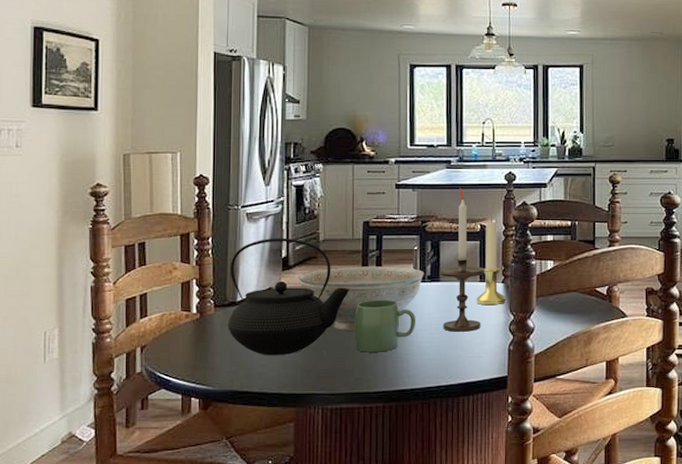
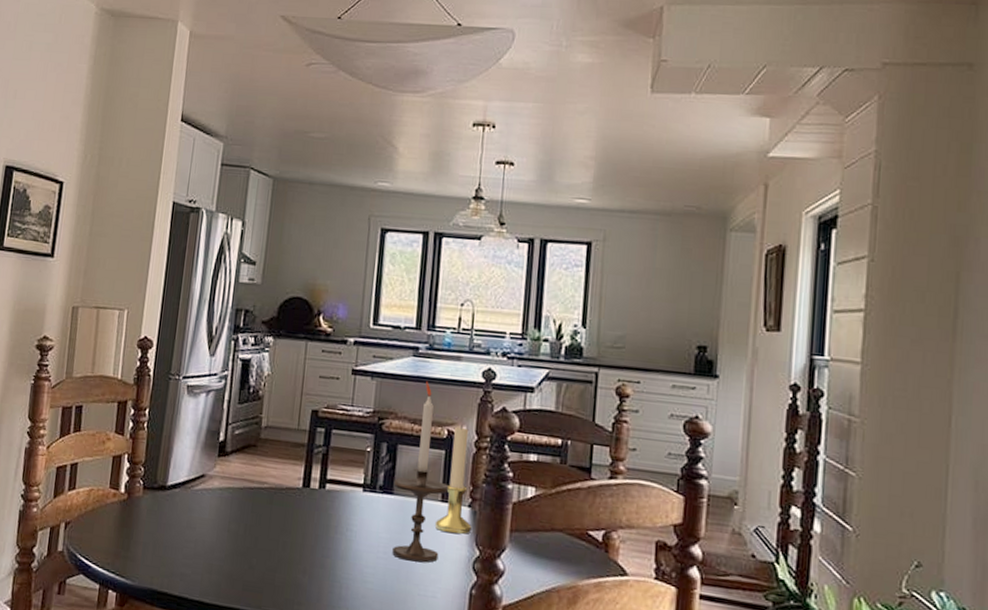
teapot: present [227,237,350,356] -> none [154,417,290,557]
decorative bowl: present [299,266,424,332] -> none [234,461,376,542]
mug: present [354,299,415,352] -> none [289,505,361,572]

